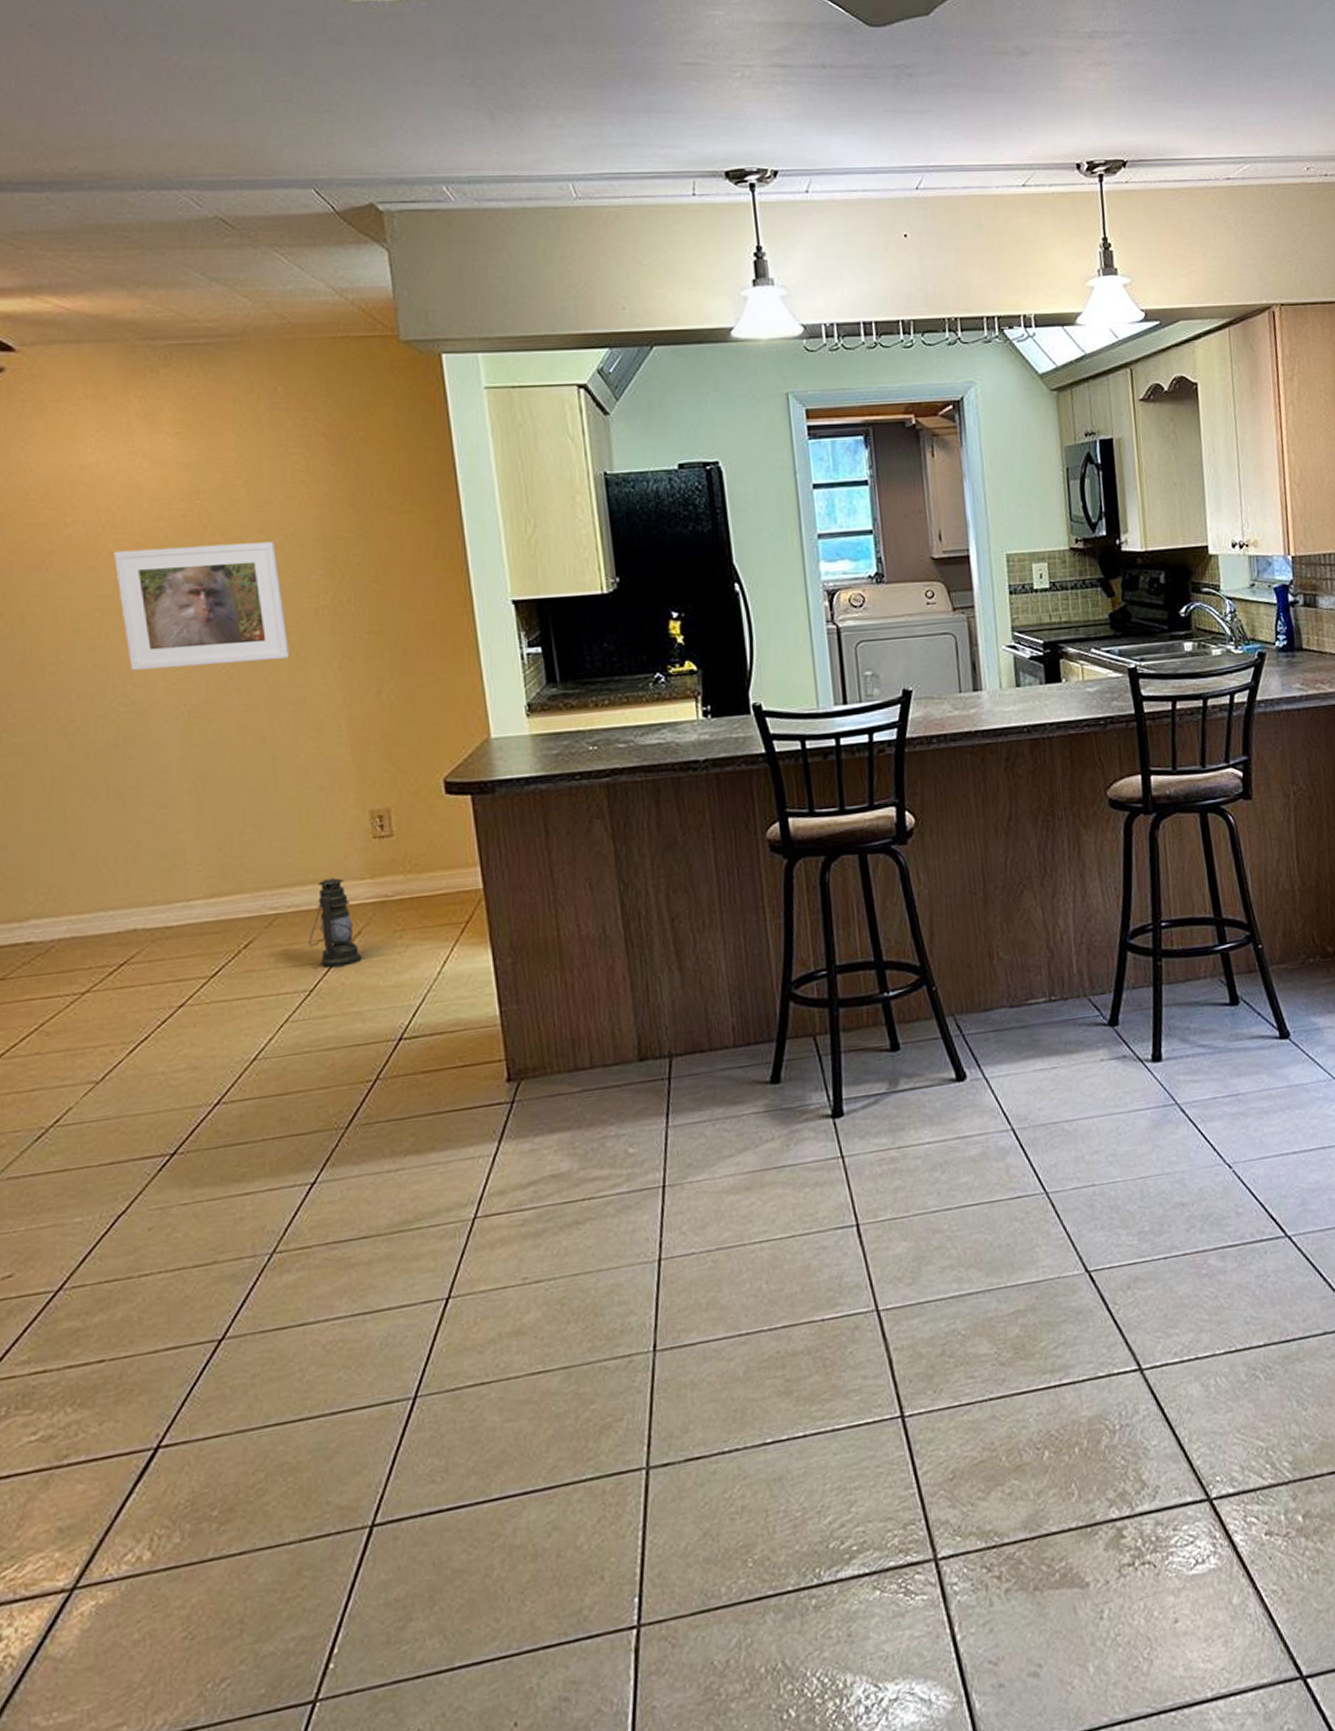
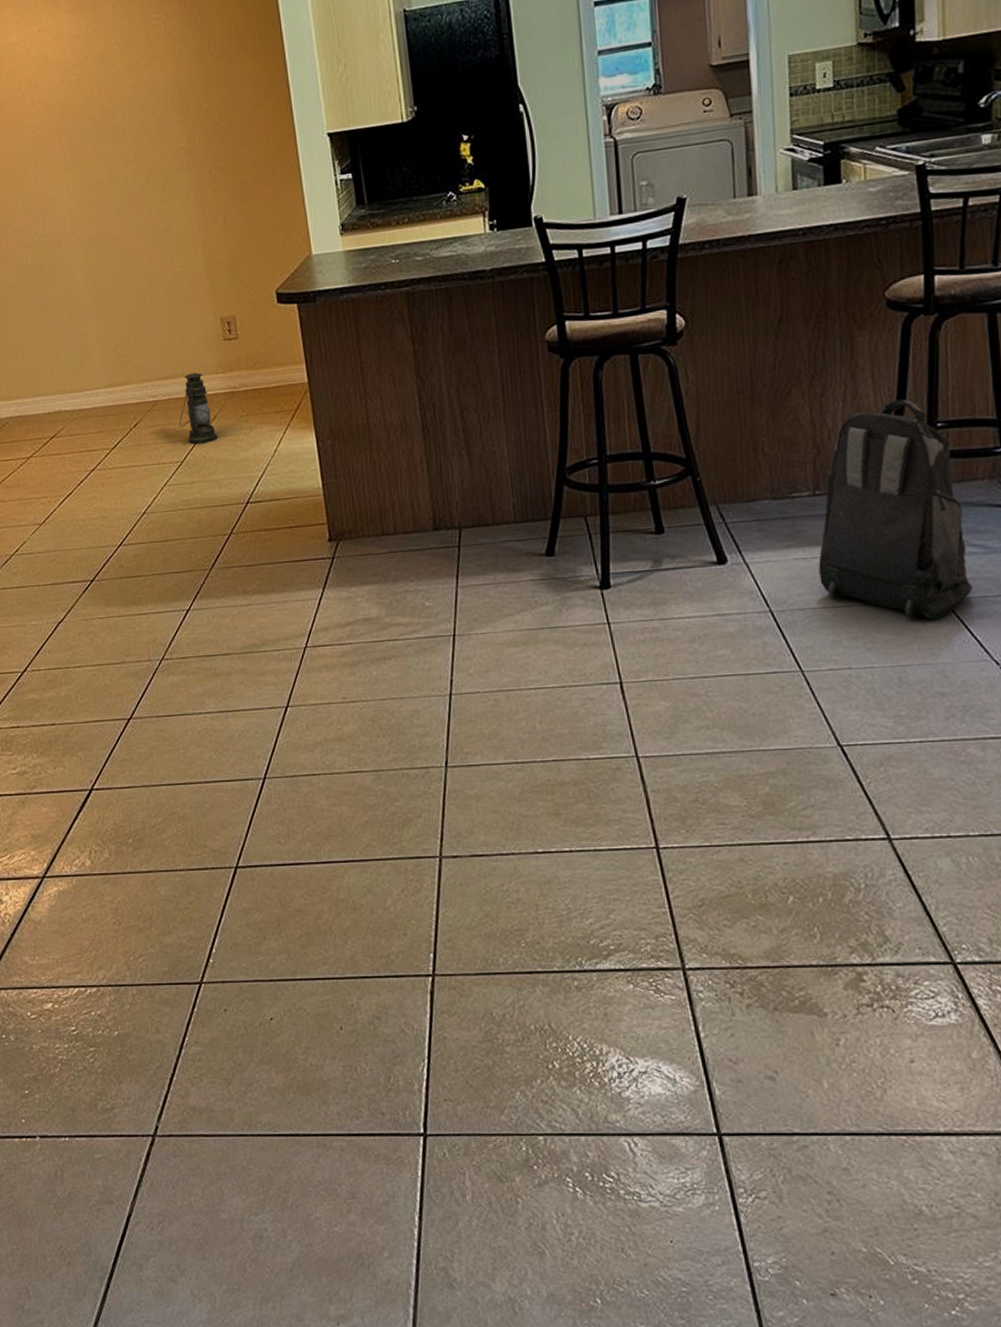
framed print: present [114,541,290,671] -> none [31,96,158,209]
backpack: none [1057,899,1203,1127] -> present [818,399,973,619]

